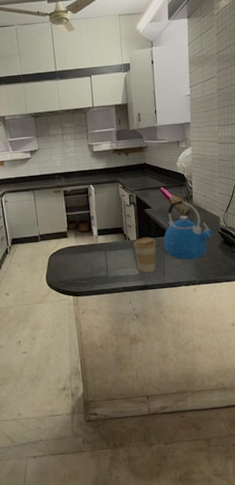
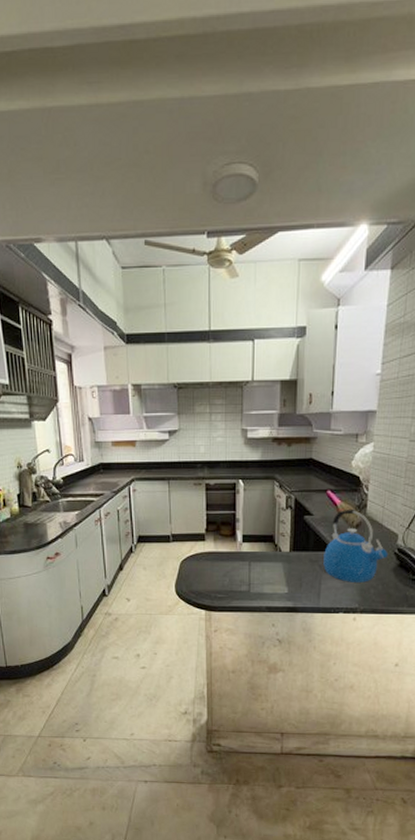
coffee cup: present [134,237,157,273] -> none [285,550,314,593]

